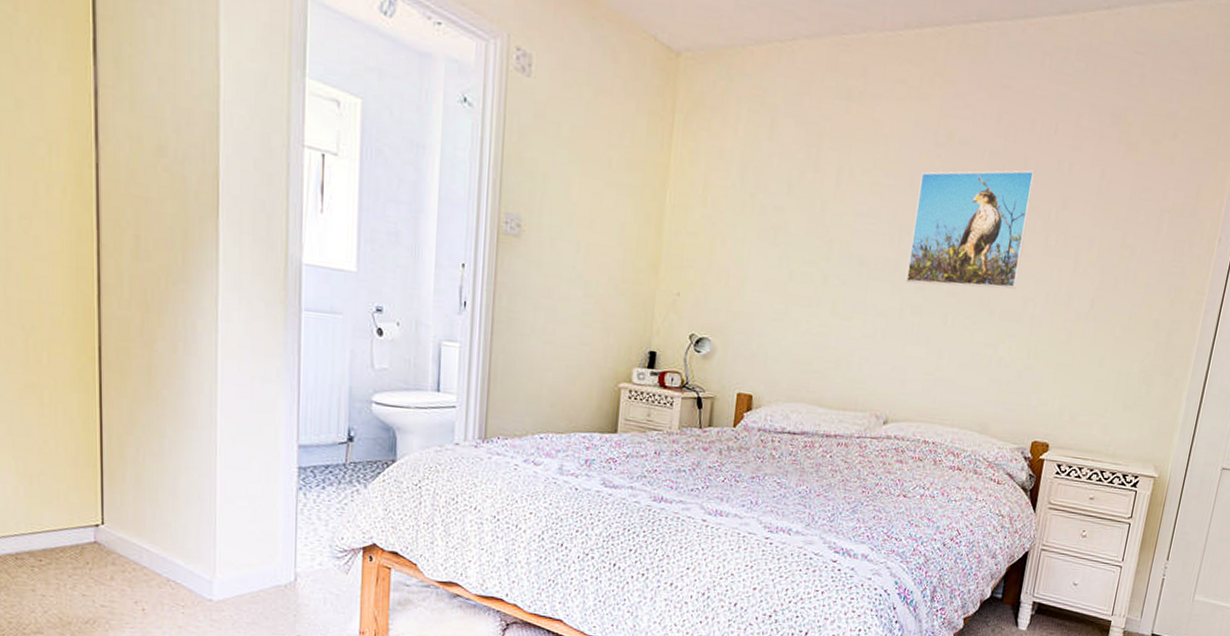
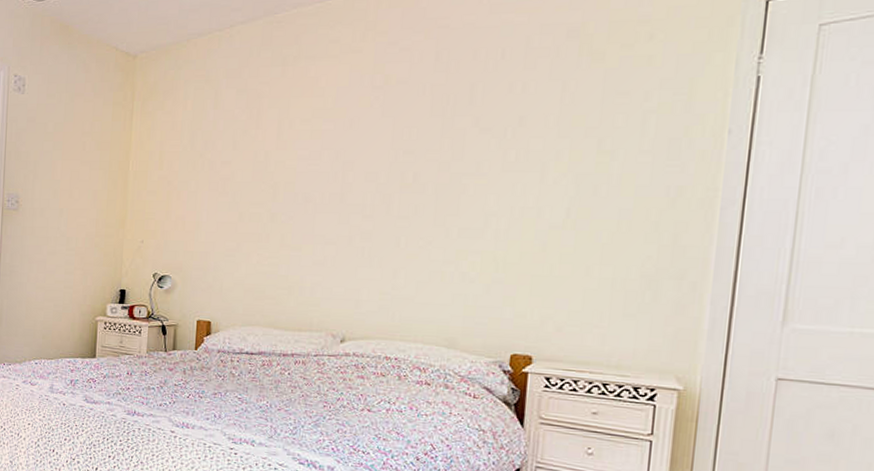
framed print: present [905,170,1035,289] -> none [352,95,483,212]

